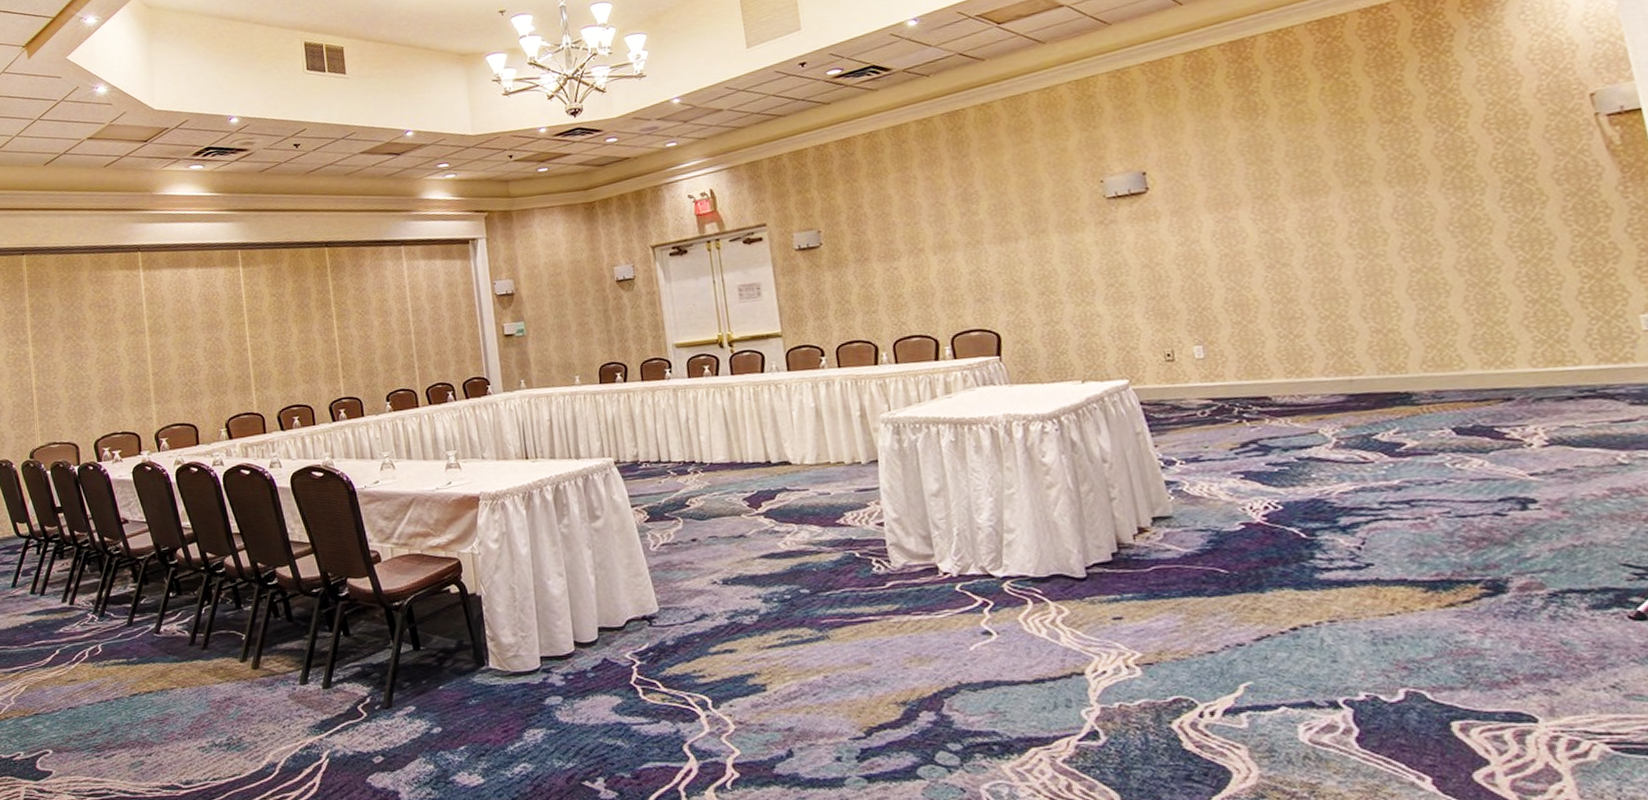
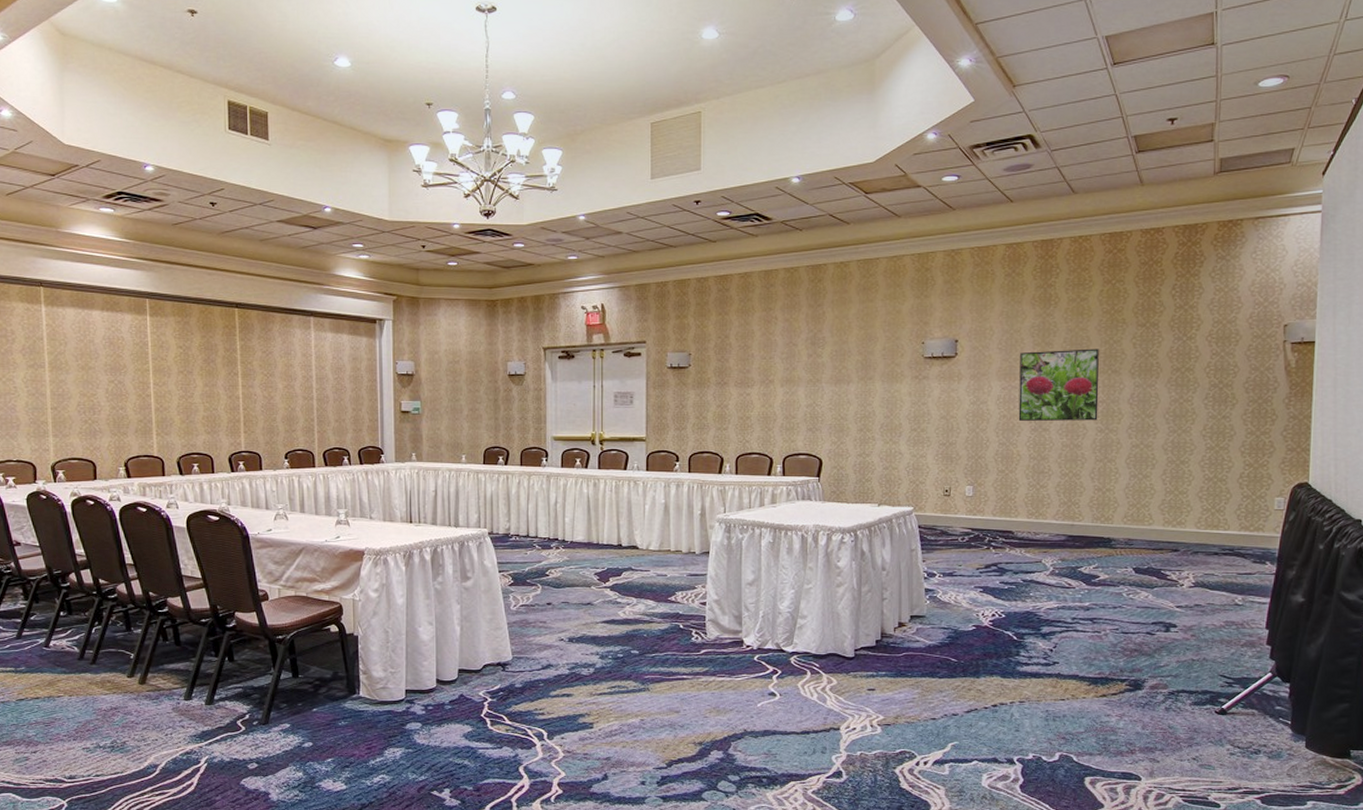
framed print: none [1230,157,1355,258] -> present [1018,348,1099,421]

